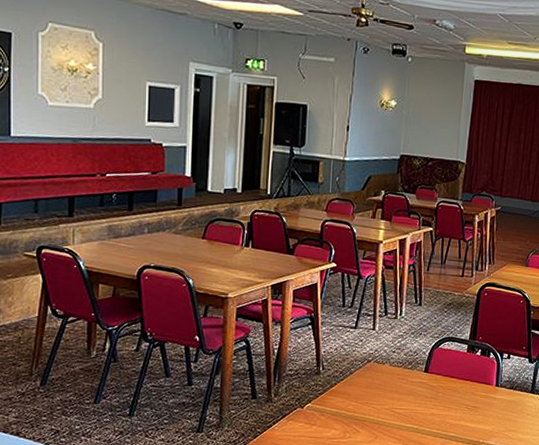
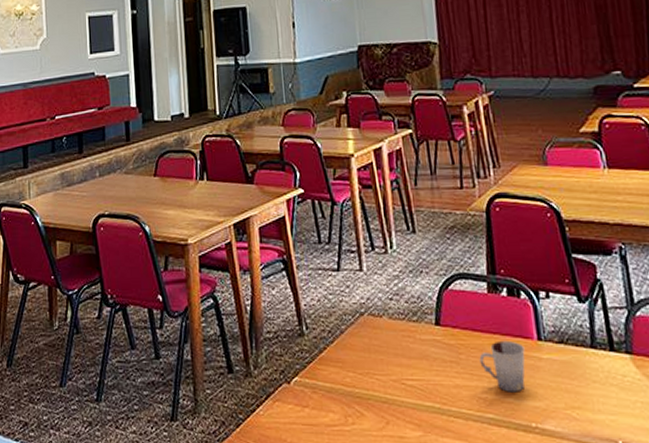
cup: none [452,385,486,420] -> present [479,340,525,392]

